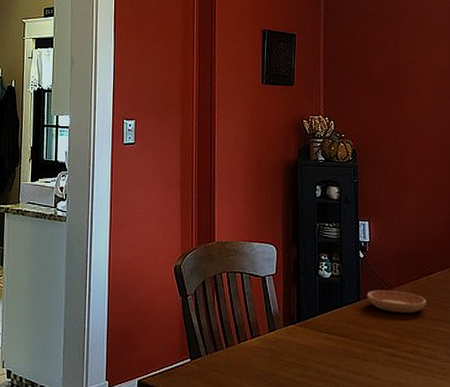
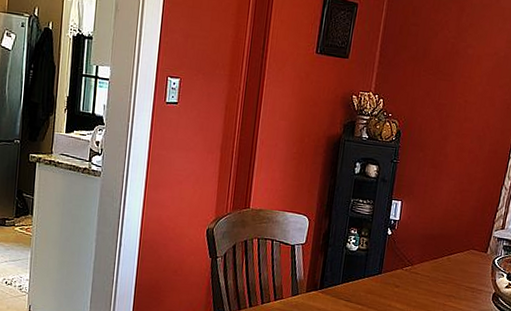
saucer: present [366,290,426,313] -> none [388,265,443,289]

